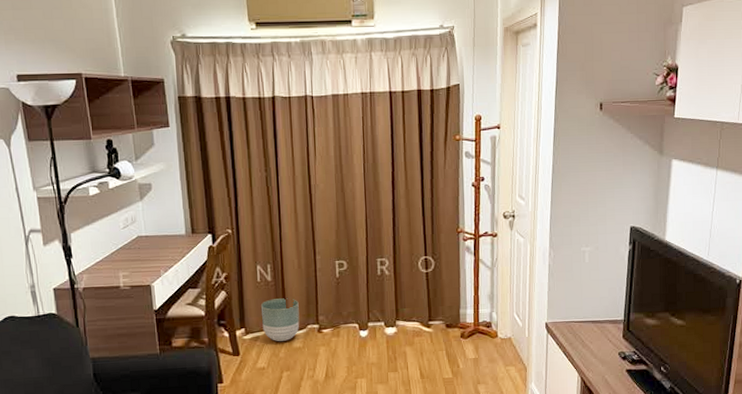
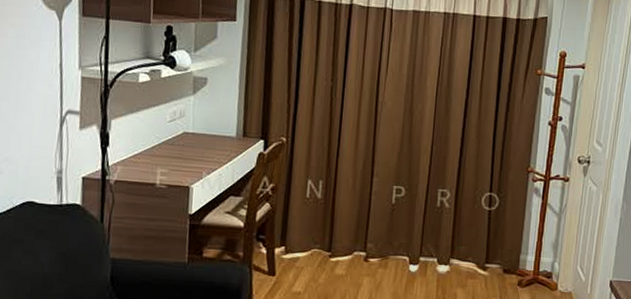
planter: present [260,298,300,342] -> none [305,218,348,267]

